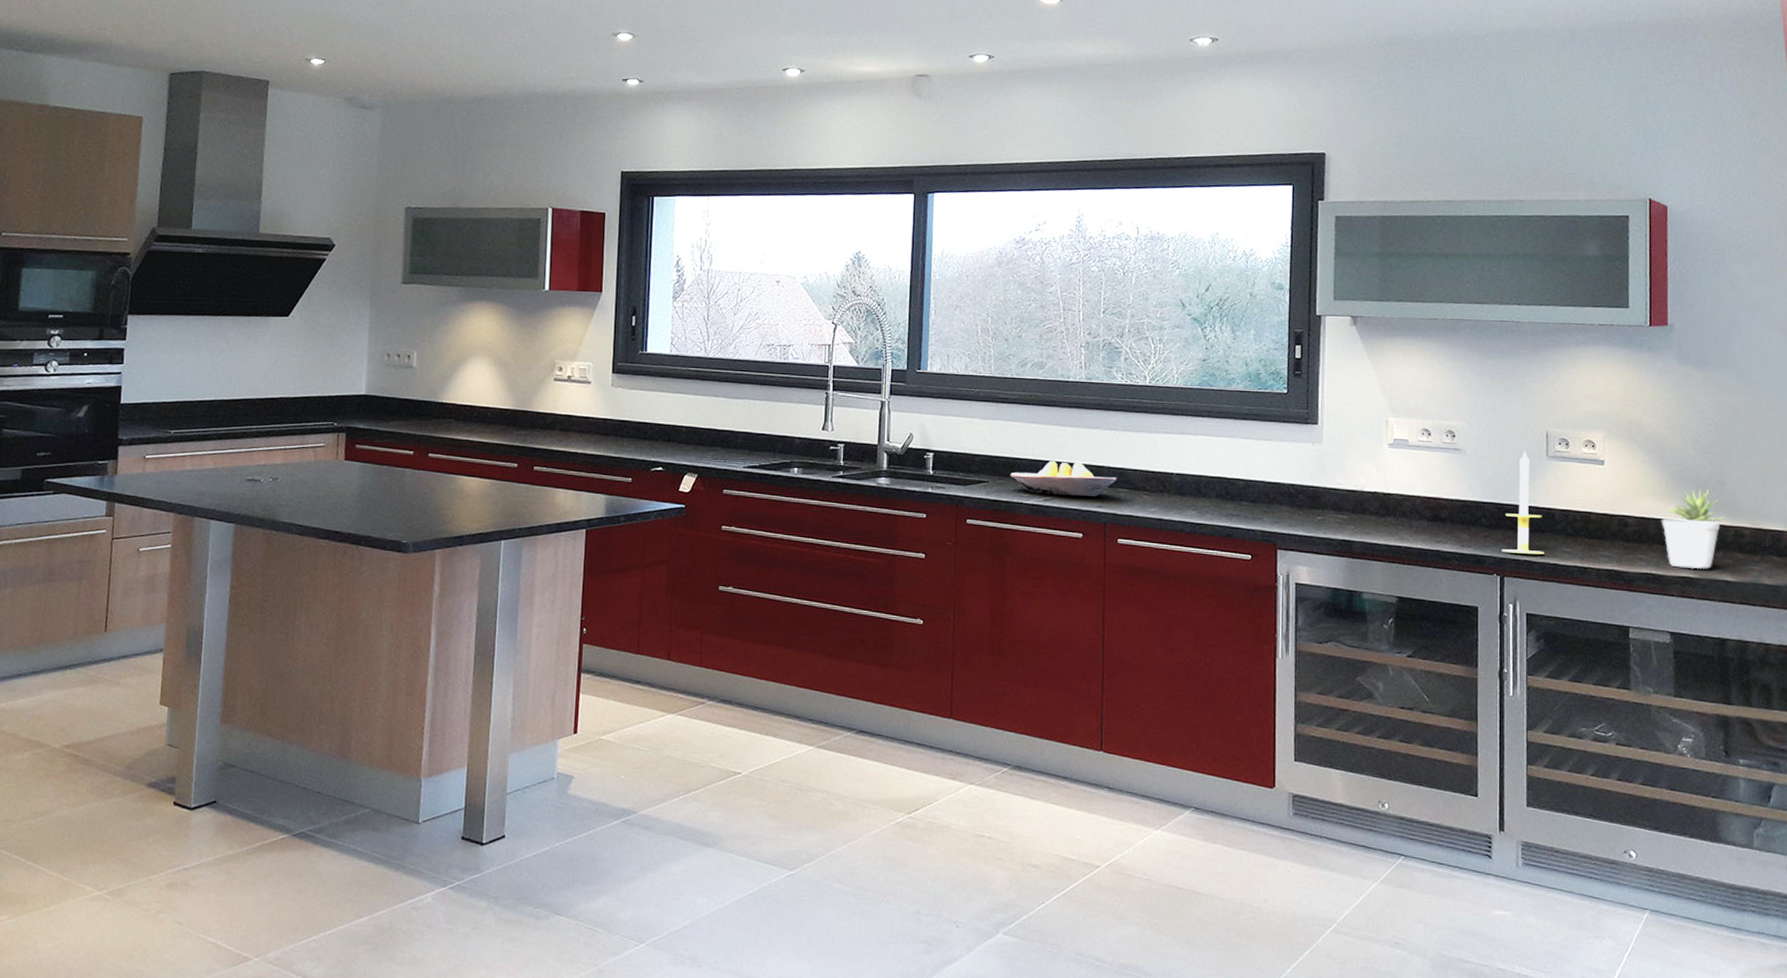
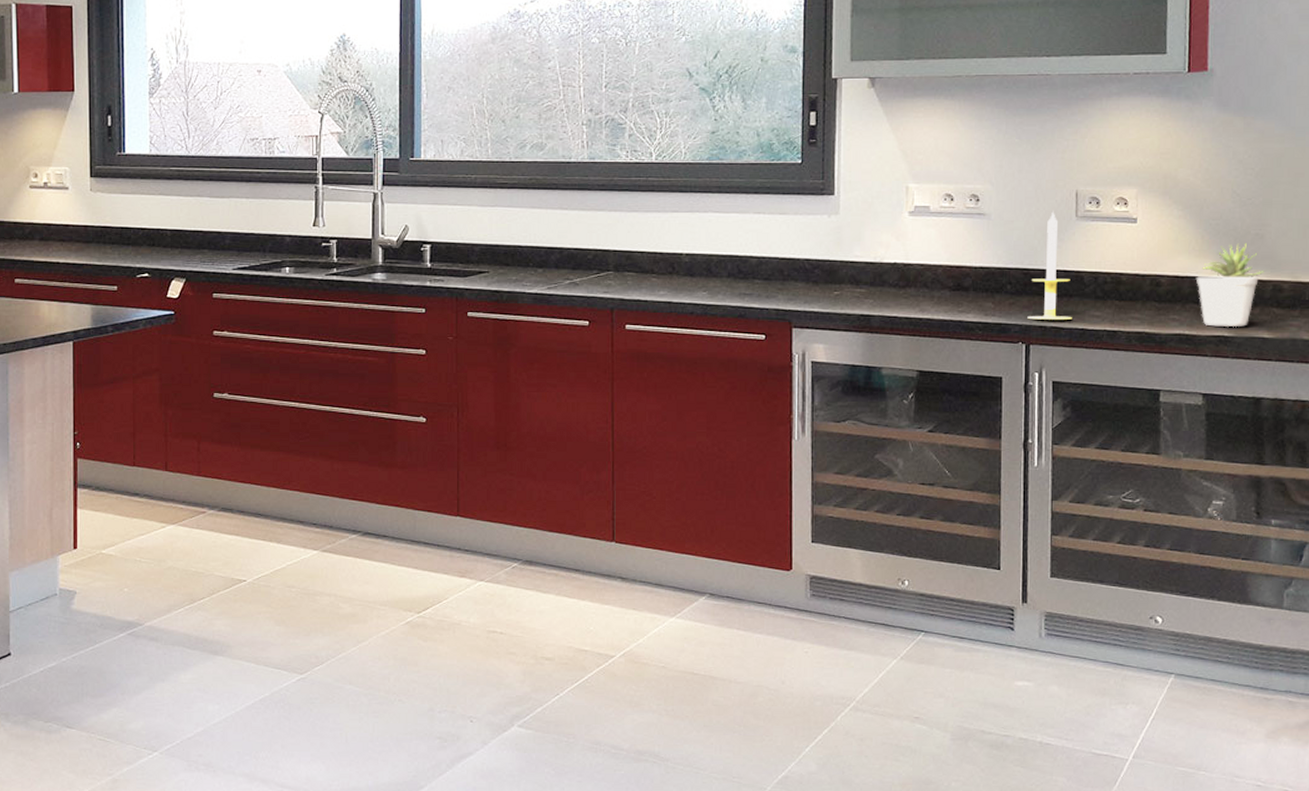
fruit bowl: present [1010,460,1117,496] -> none [511,246,624,282]

